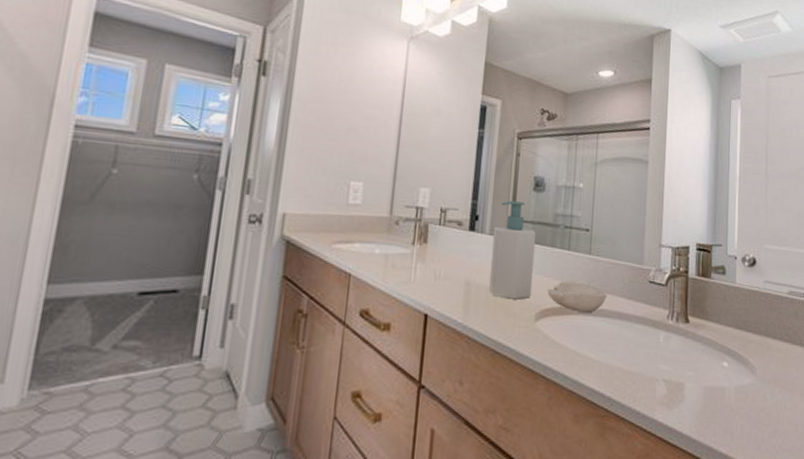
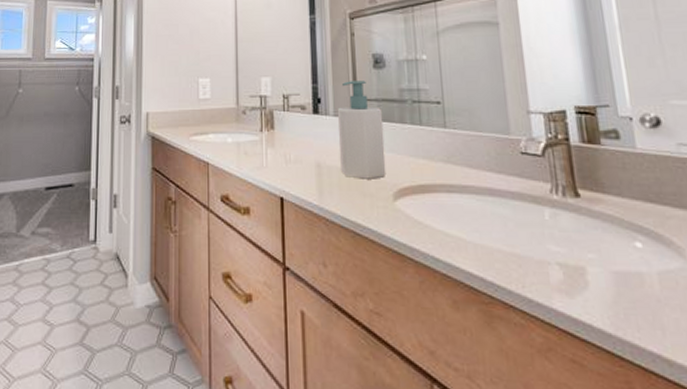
soap dish: present [547,281,607,314] -> none [403,158,472,191]

